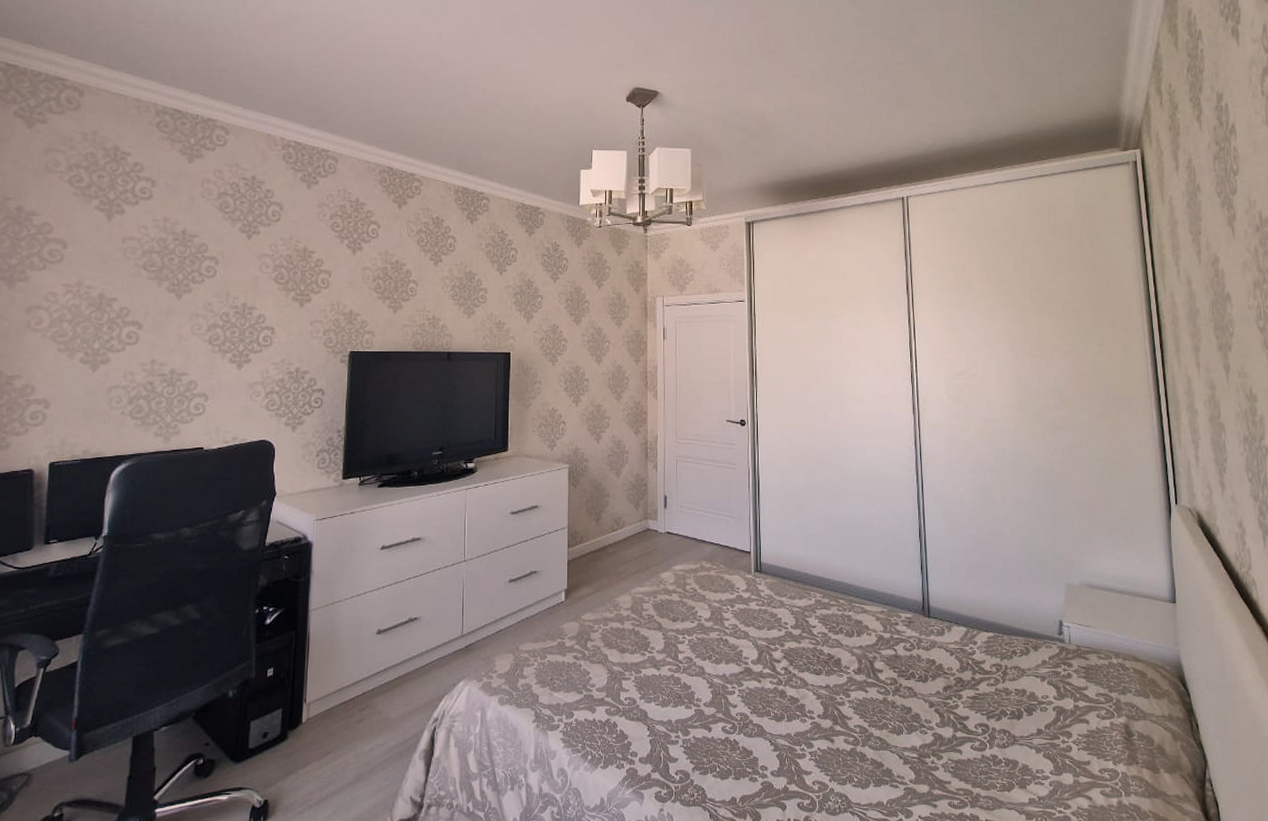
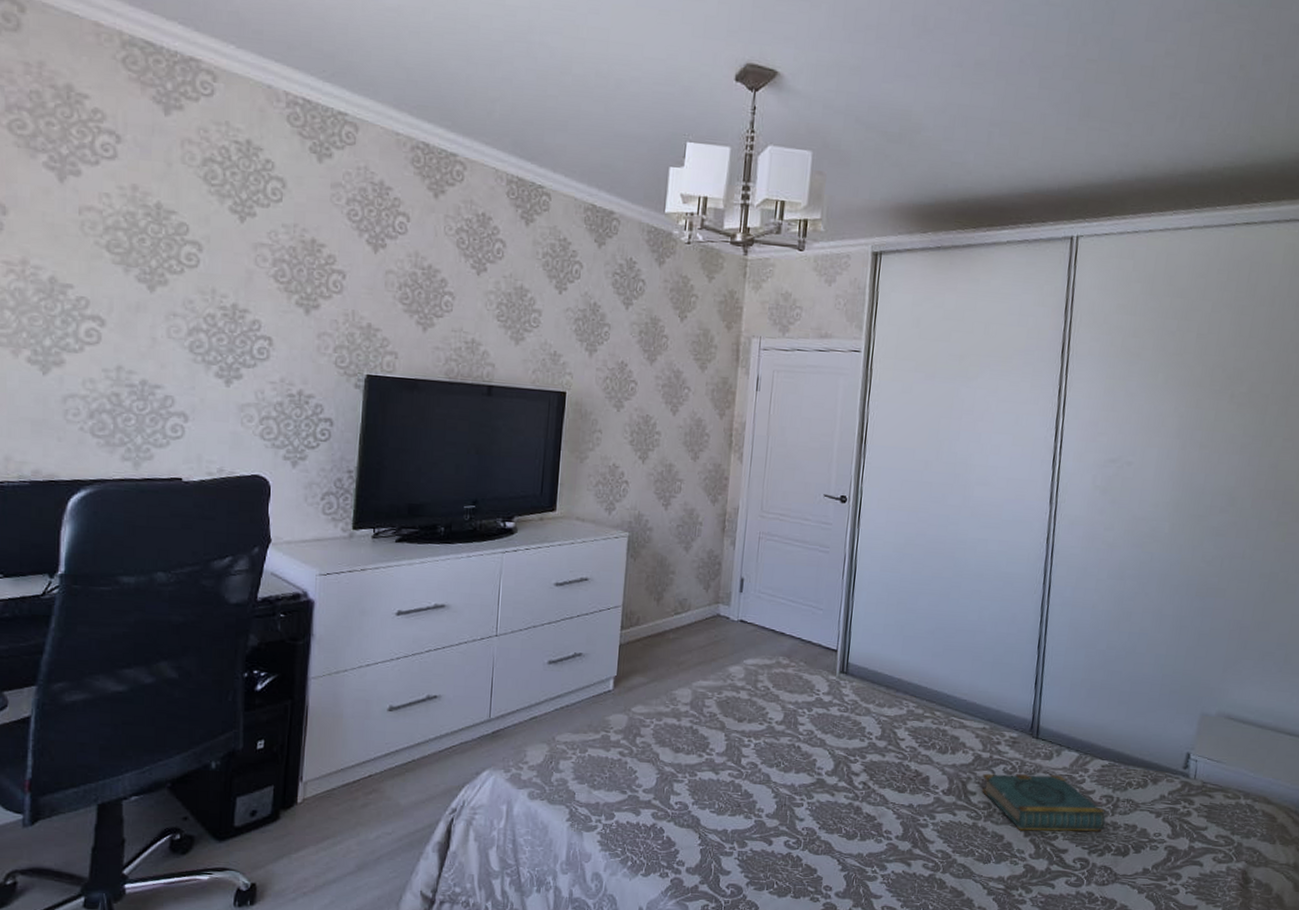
book: none [887,649,998,702] -> present [982,773,1105,832]

